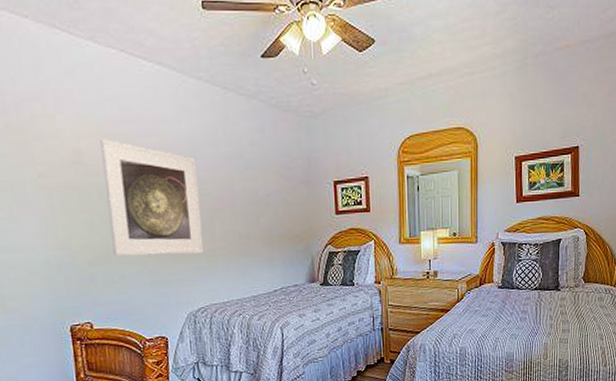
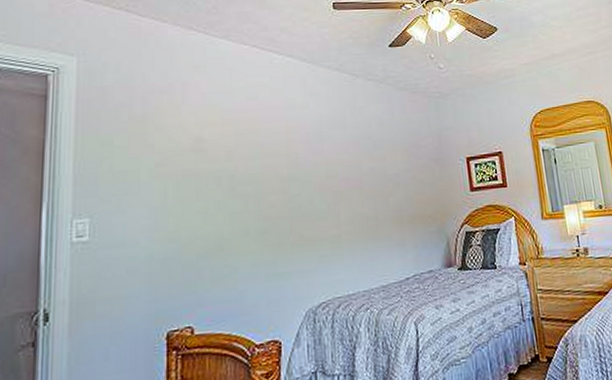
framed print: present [100,139,204,257] -> none [224,126,328,248]

